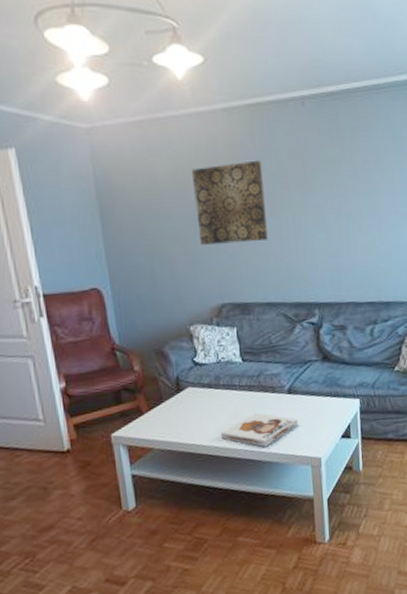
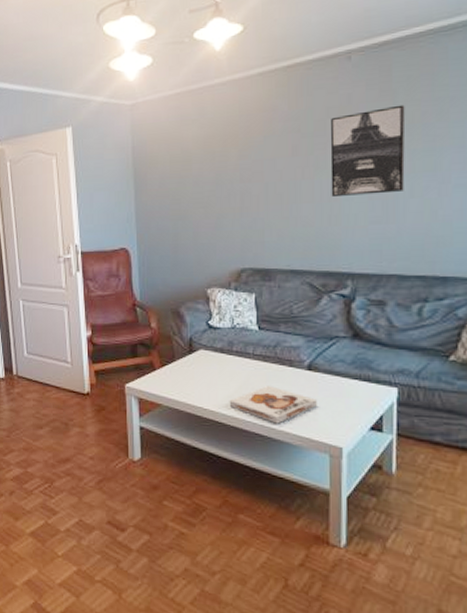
wall art: present [192,160,268,245] -> none [222,121,297,209]
wall art: none [292,151,354,233] -> present [330,104,406,196]

